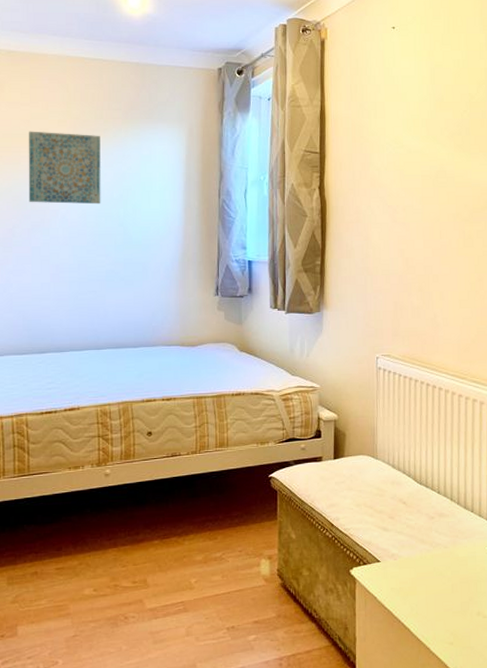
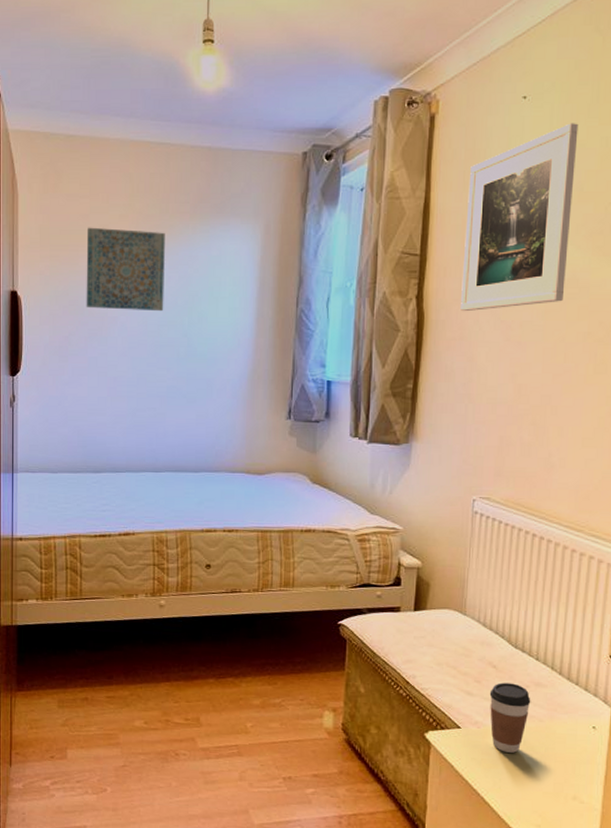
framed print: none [354,48,436,199] -> present [461,123,579,312]
coffee cup: none [402,516,437,579] -> present [489,682,531,753]

